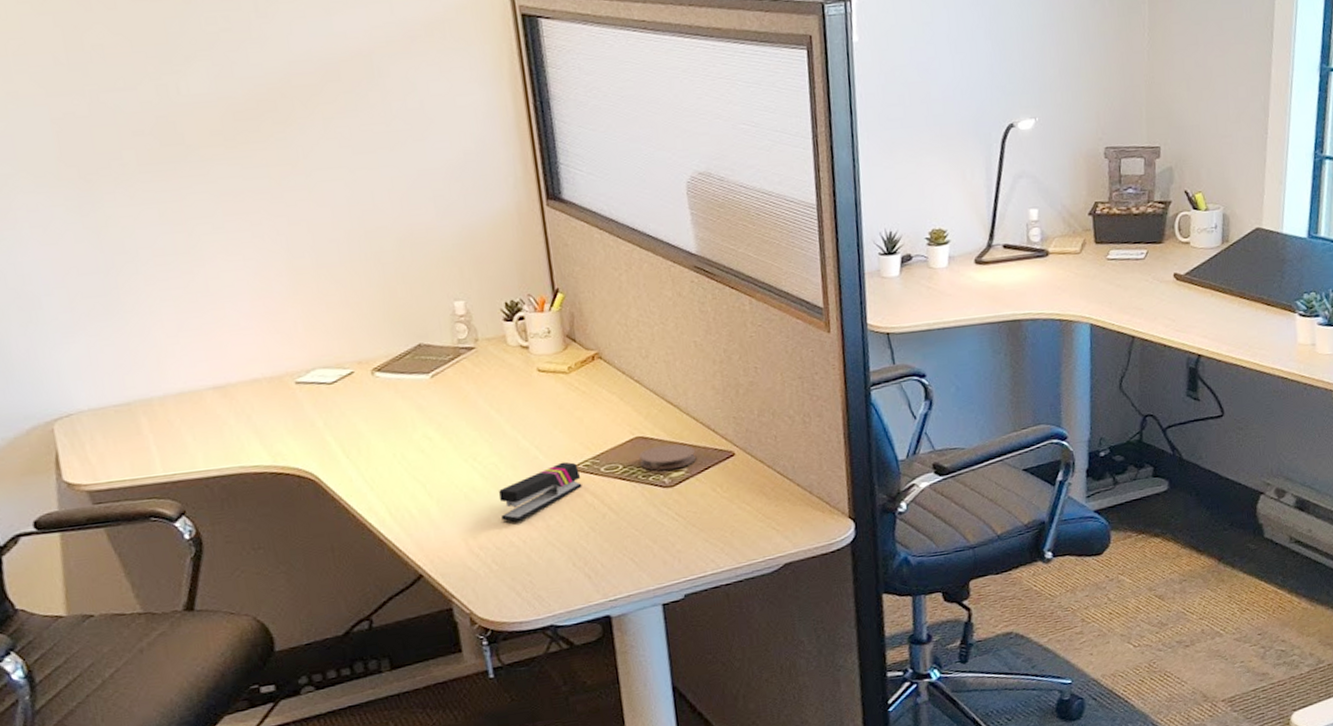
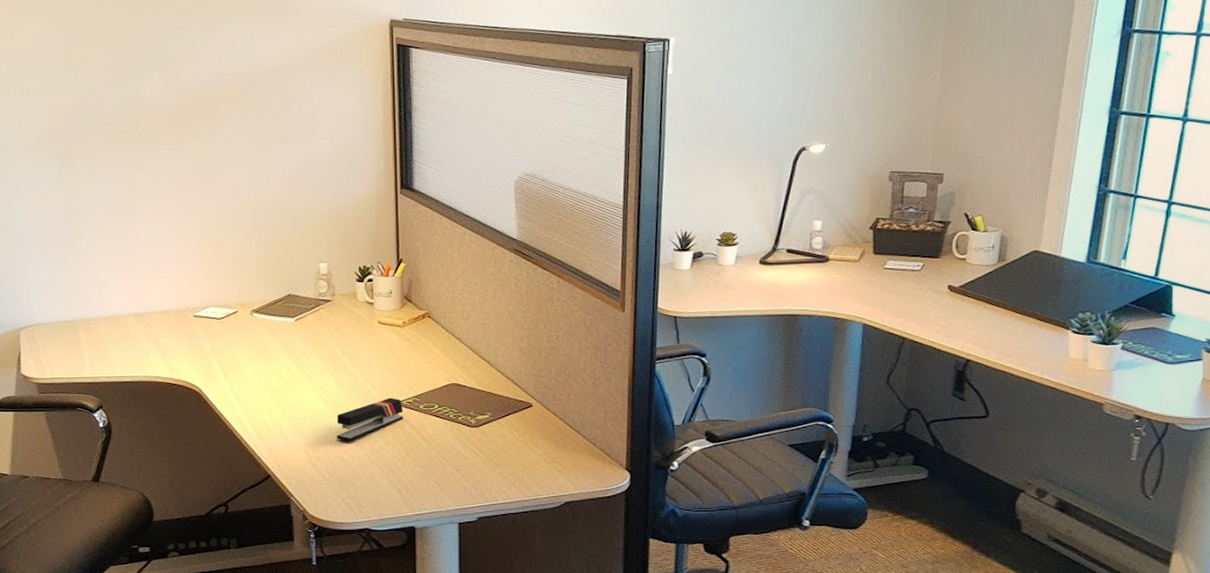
coaster: present [639,444,696,470] -> none [453,392,499,413]

